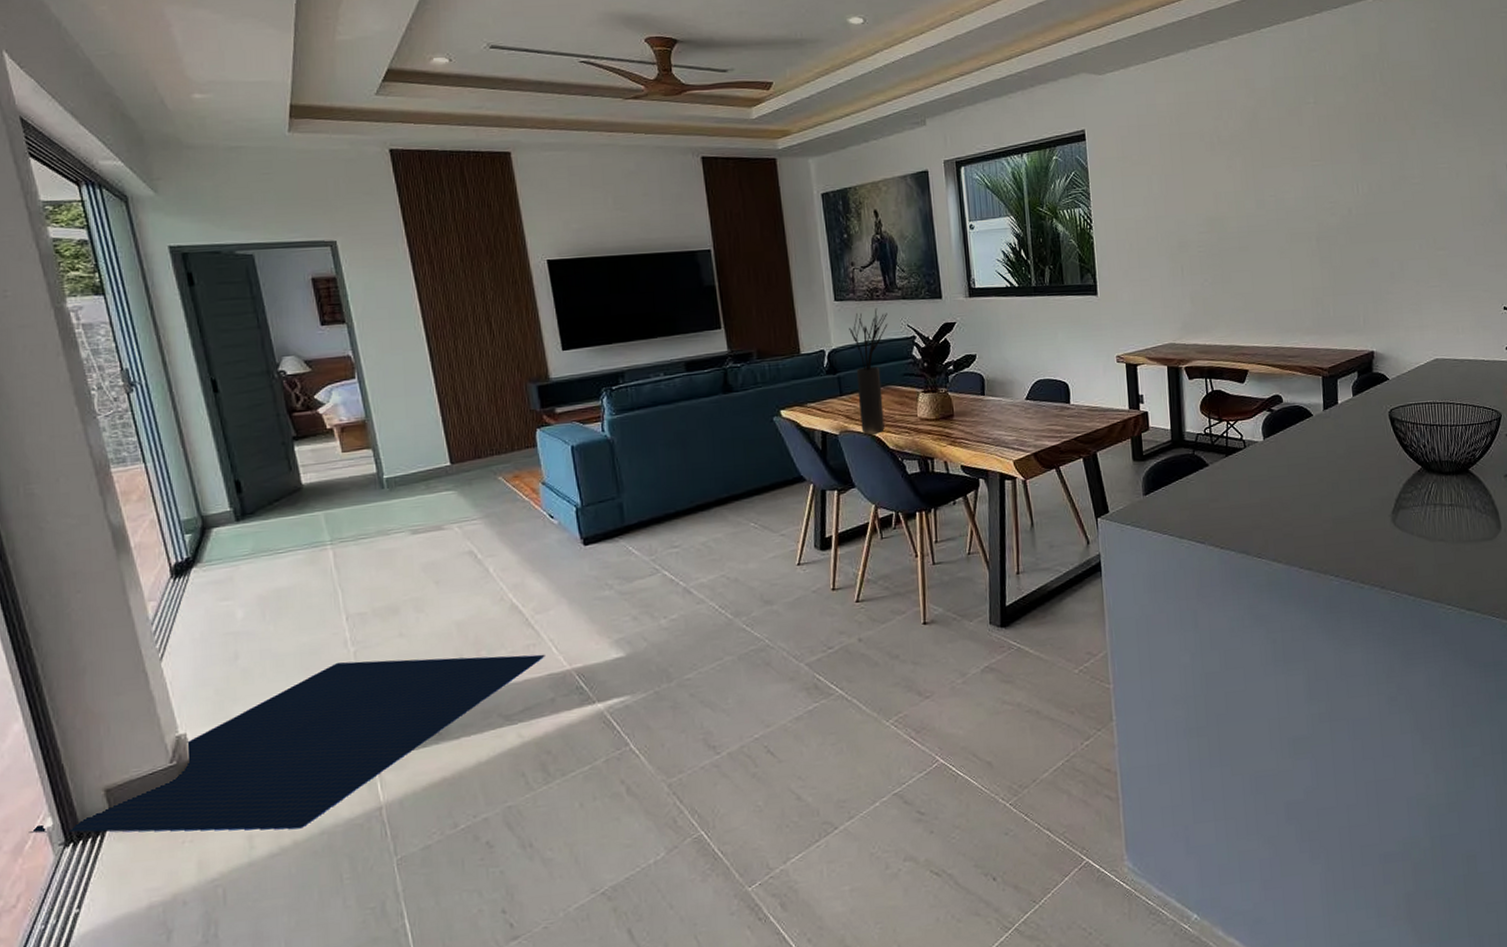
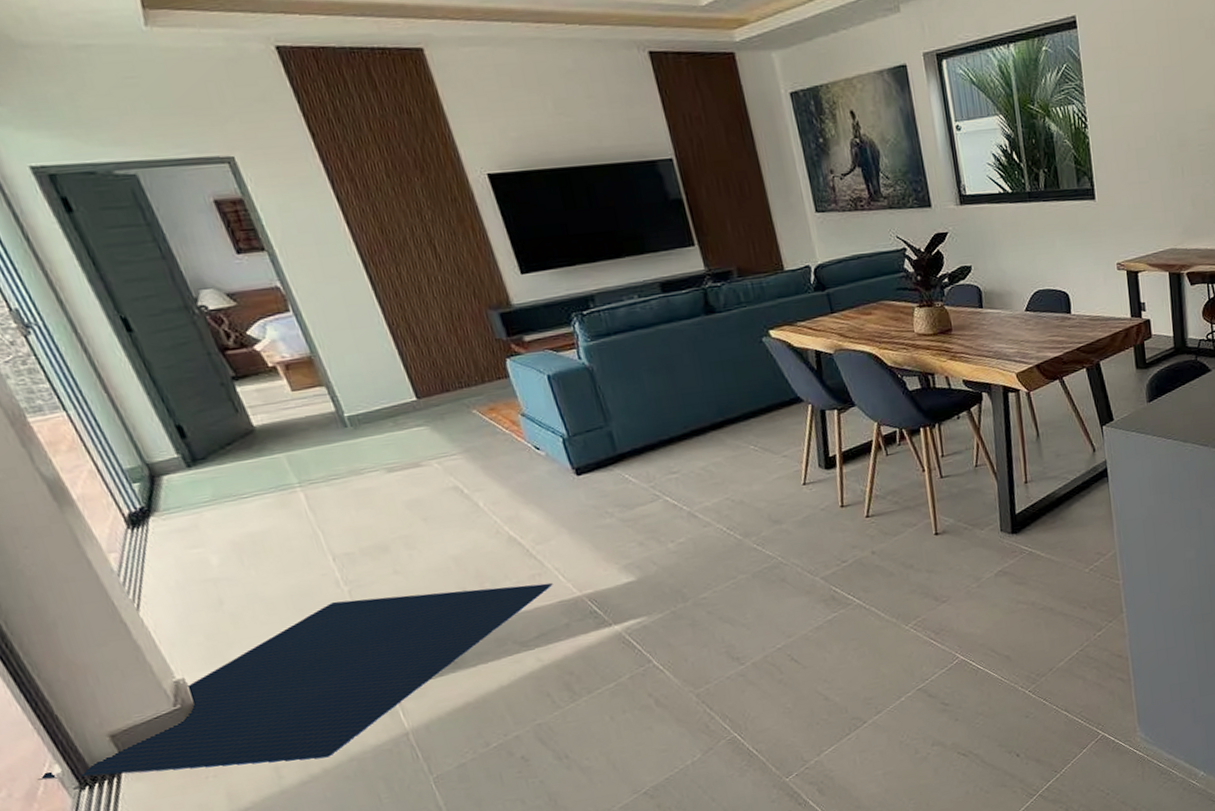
vase: present [849,308,888,435] -> none [834,219,881,353]

